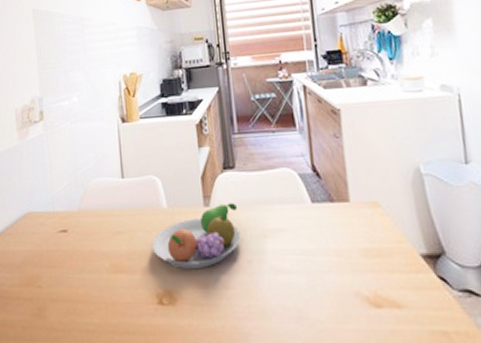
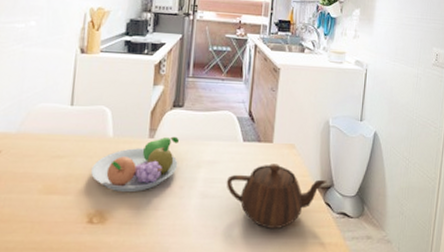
teapot: none [300,228,435,311] -> present [226,164,327,228]

